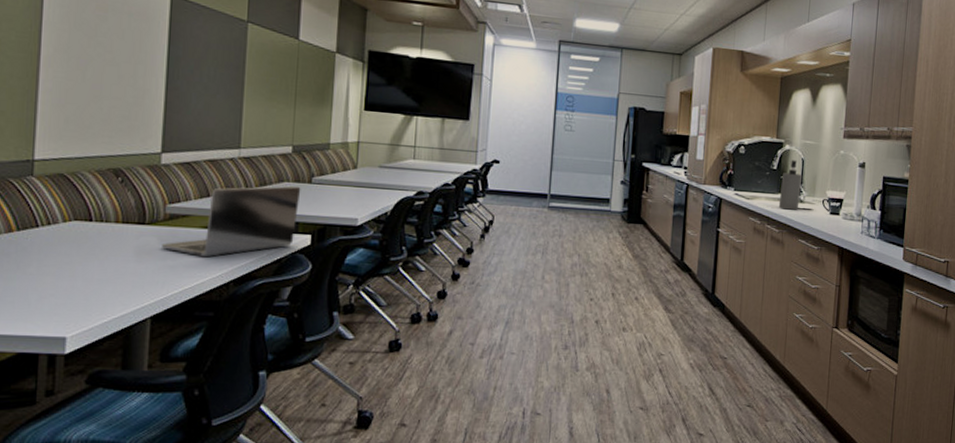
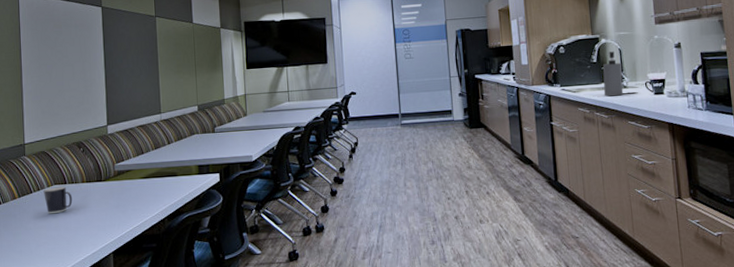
mug: none [56,223,99,259] -> present [44,186,73,214]
laptop: present [160,185,301,257] -> none [114,136,208,201]

